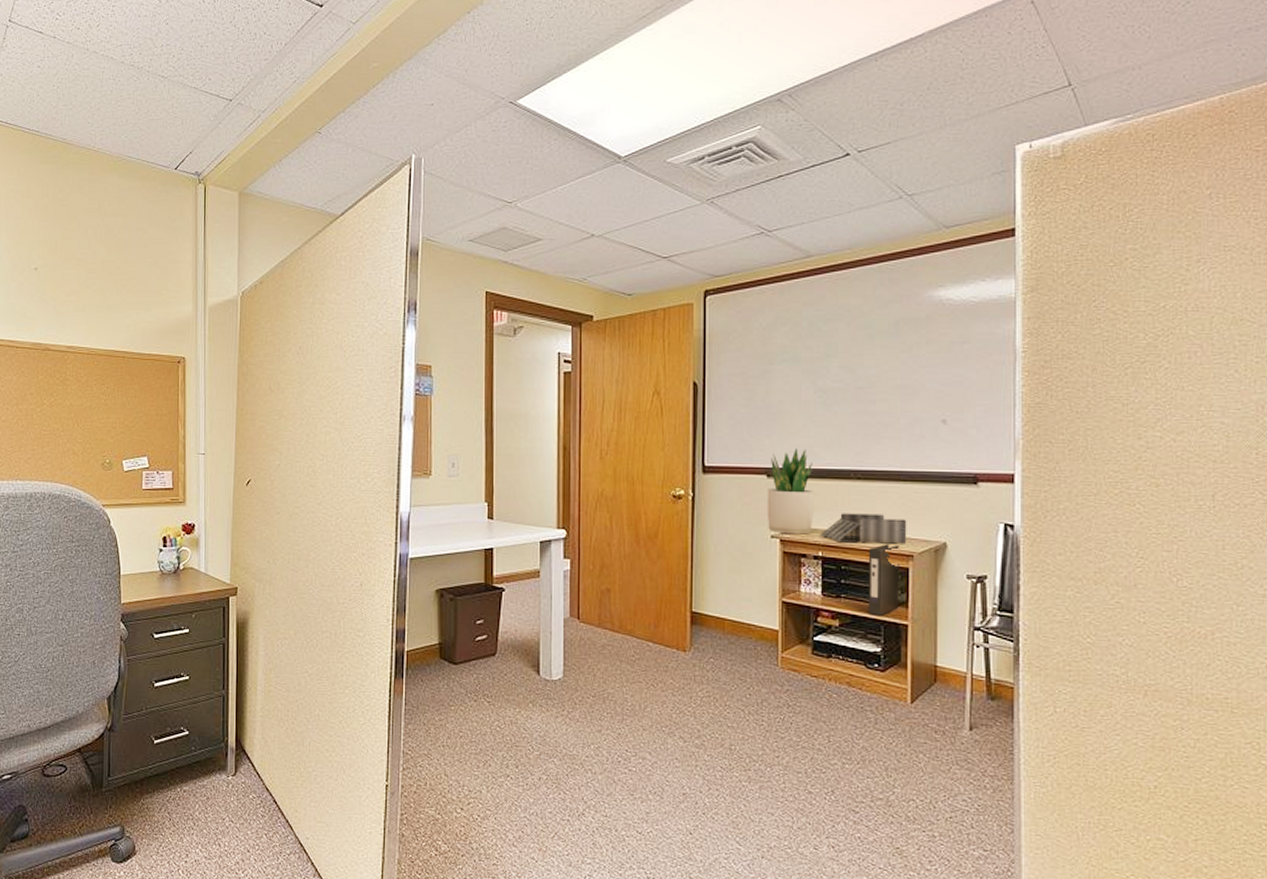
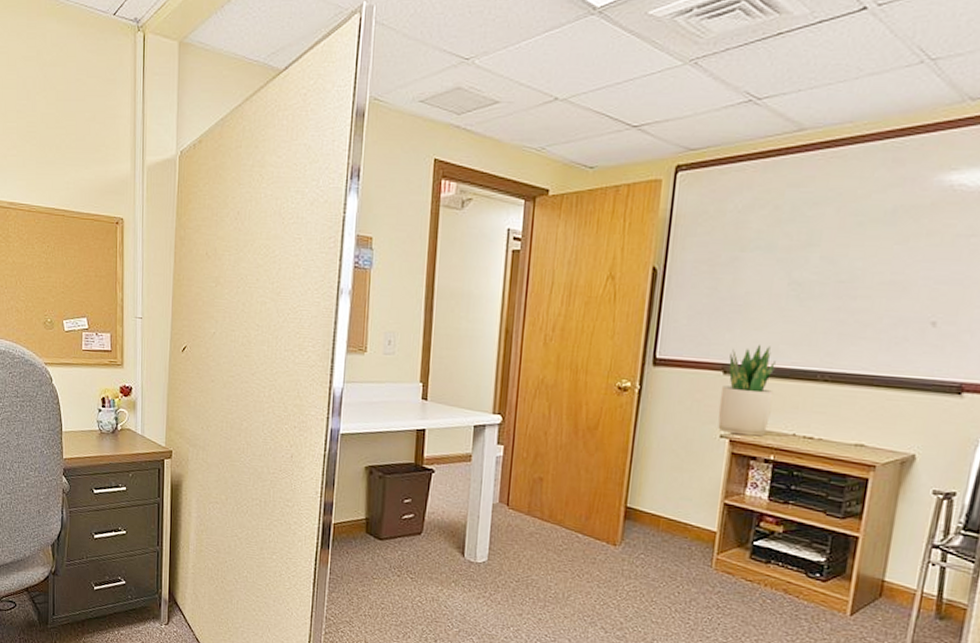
desk organizer: present [820,513,907,544] -> none [774,416,874,454]
binder: present [868,544,899,617] -> none [816,452,861,527]

